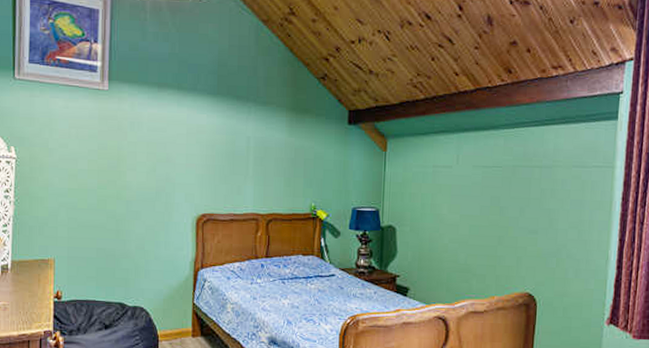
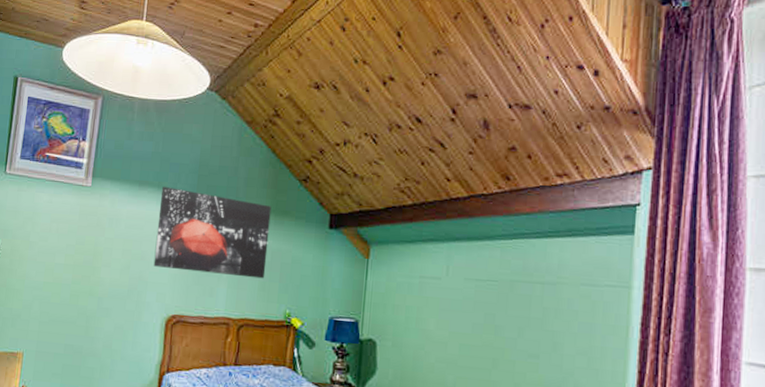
wall art: none [179,87,292,175] -> present [153,186,272,279]

